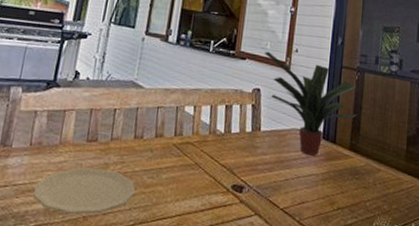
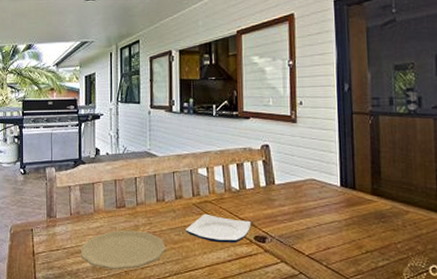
plate: none [159,156,231,191] -> present [184,213,252,243]
potted plant: present [264,52,357,156] -> none [268,108,376,203]

